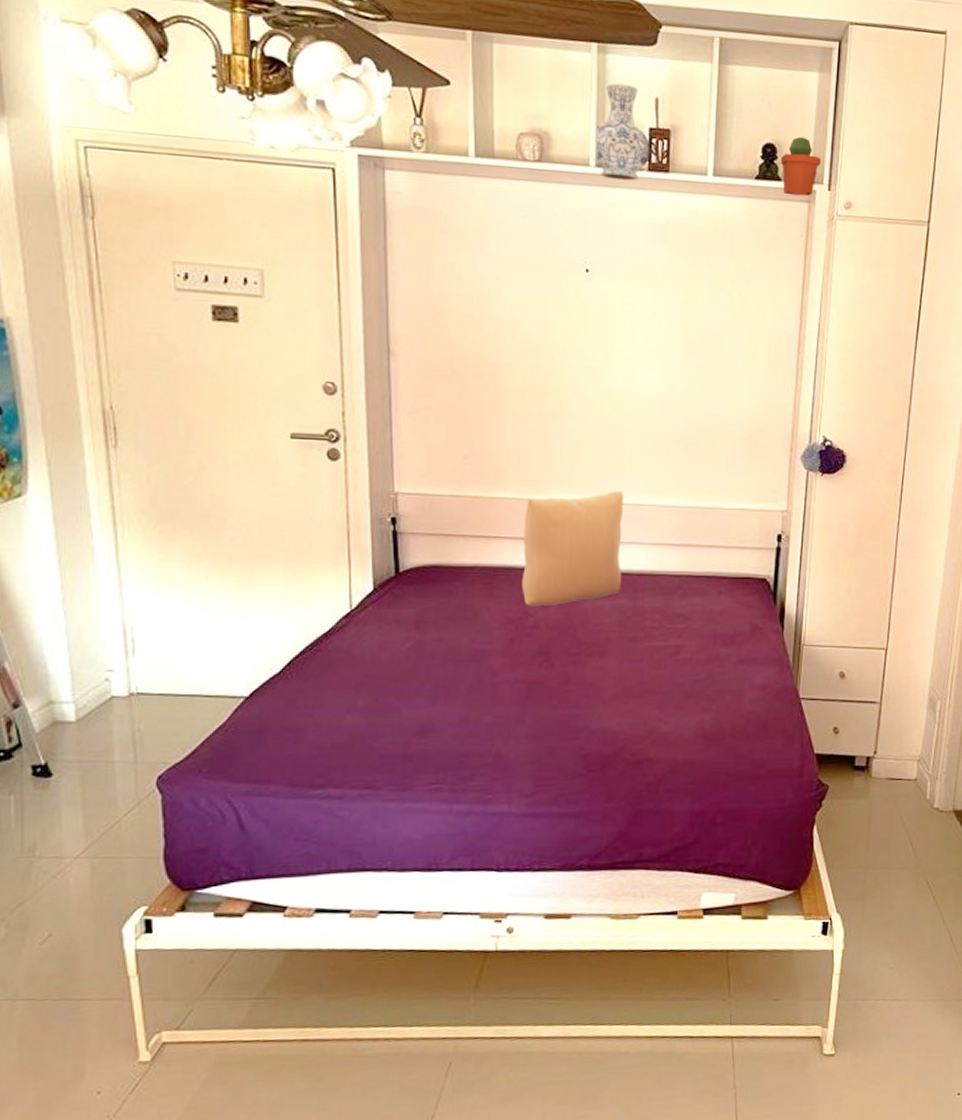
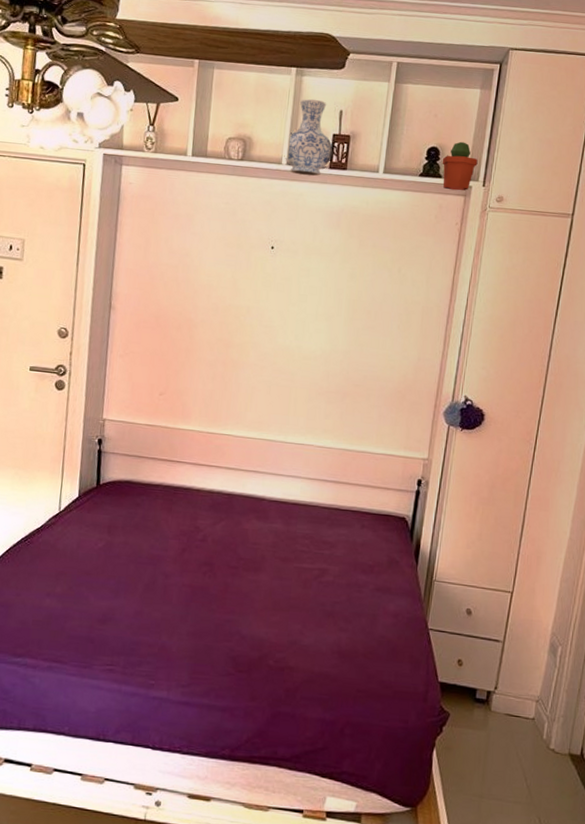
pillow: present [521,491,624,606] -> none [195,430,287,524]

